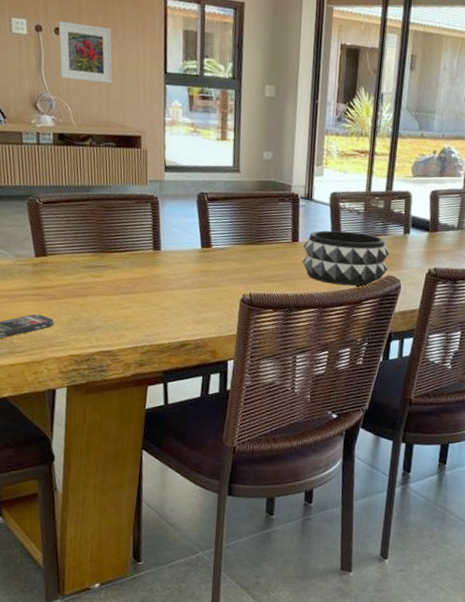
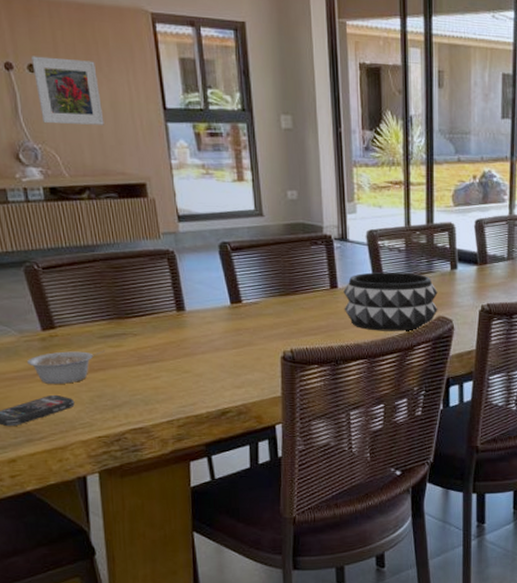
legume: none [19,276,86,306] -> present [27,350,105,384]

